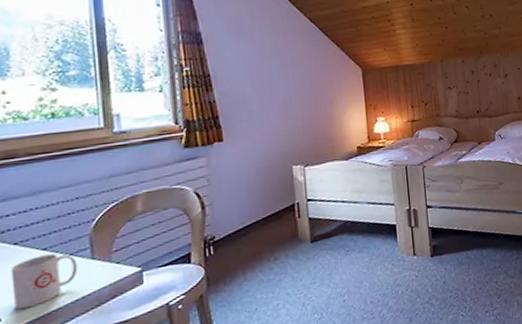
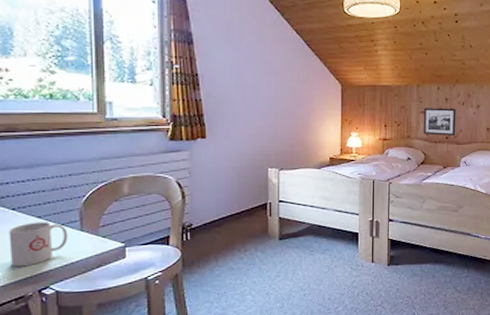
picture frame: none [451,80,487,111] -> present [424,108,456,135]

